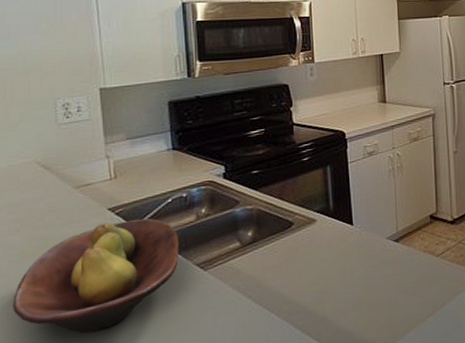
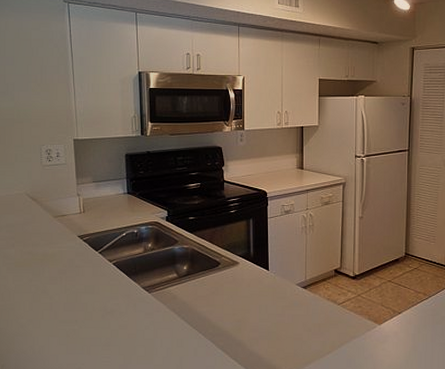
fruit bowl: present [13,218,180,333] -> none [9,246,131,329]

